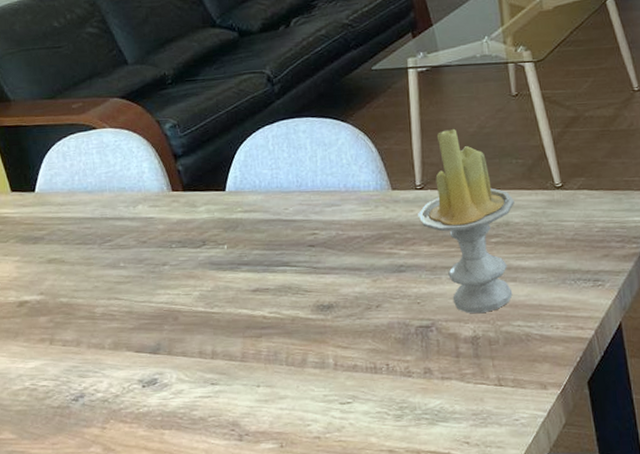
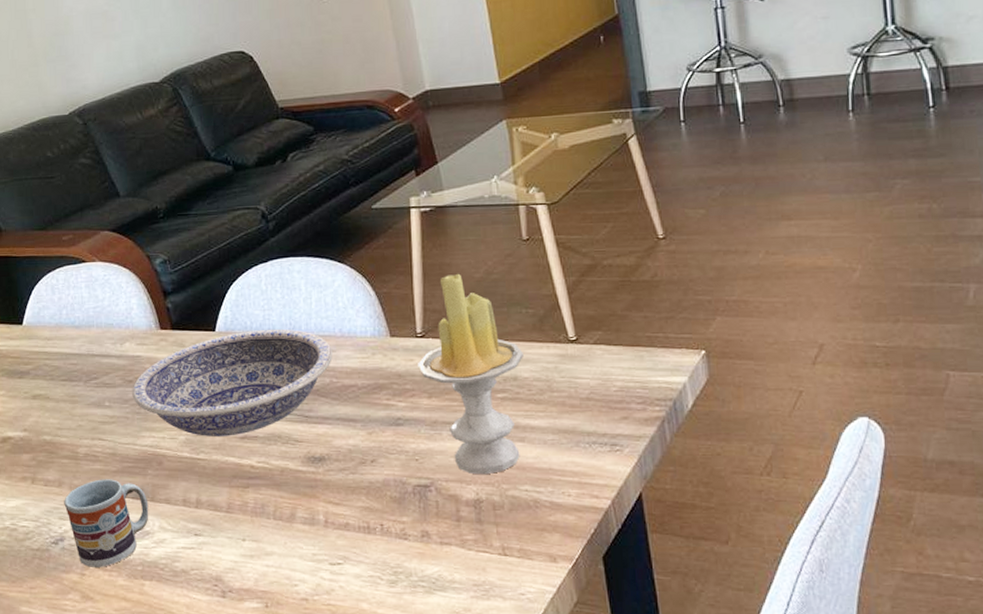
cup: none [82,336,167,421] -> present [64,479,149,567]
bowl: none [146,186,338,291] -> present [132,329,333,436]

